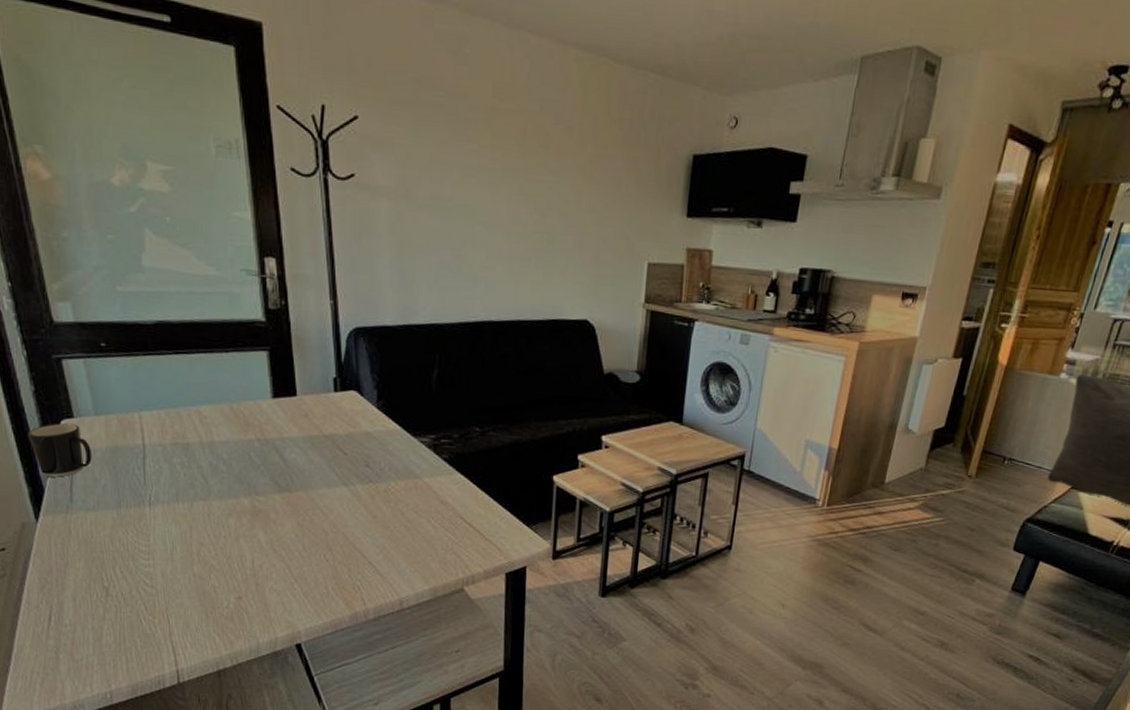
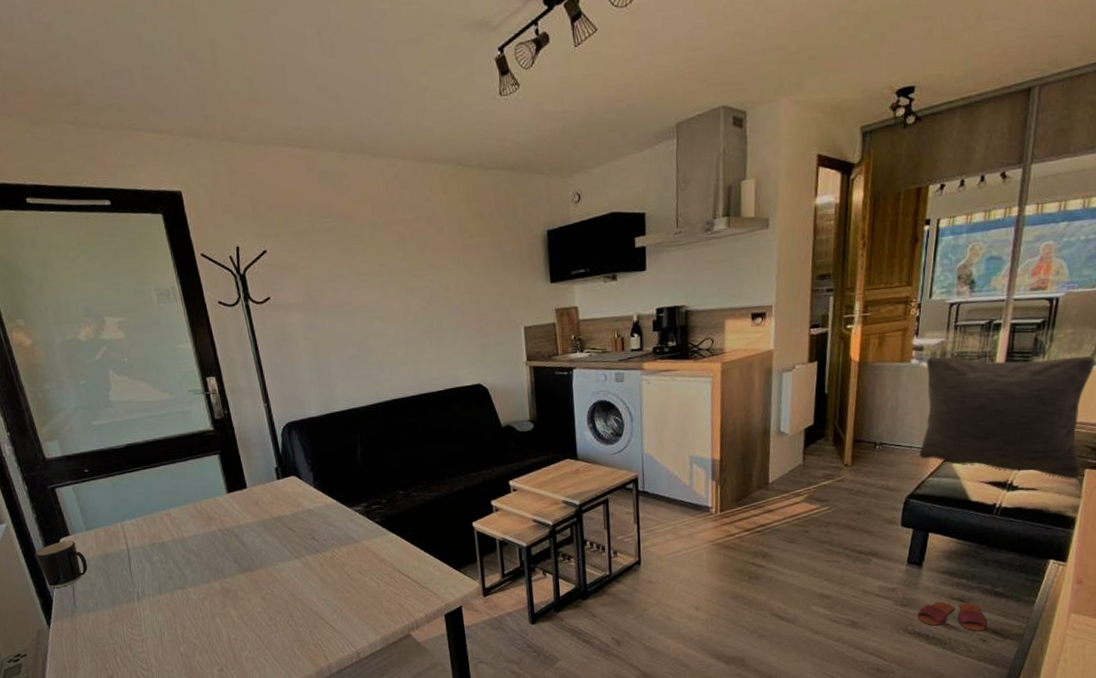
slippers: none [1009,634,1079,670] -> present [917,601,988,631]

